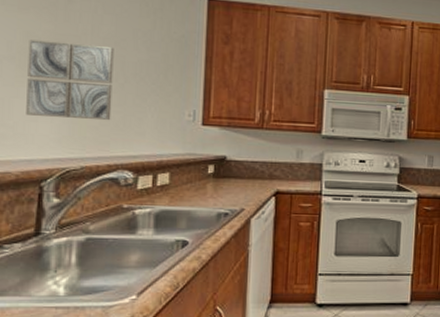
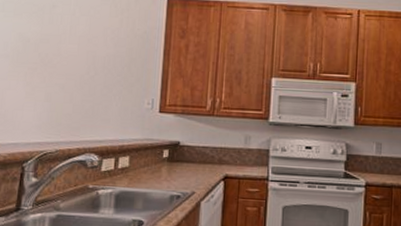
wall art: present [26,39,114,121] -> none [15,40,87,109]

